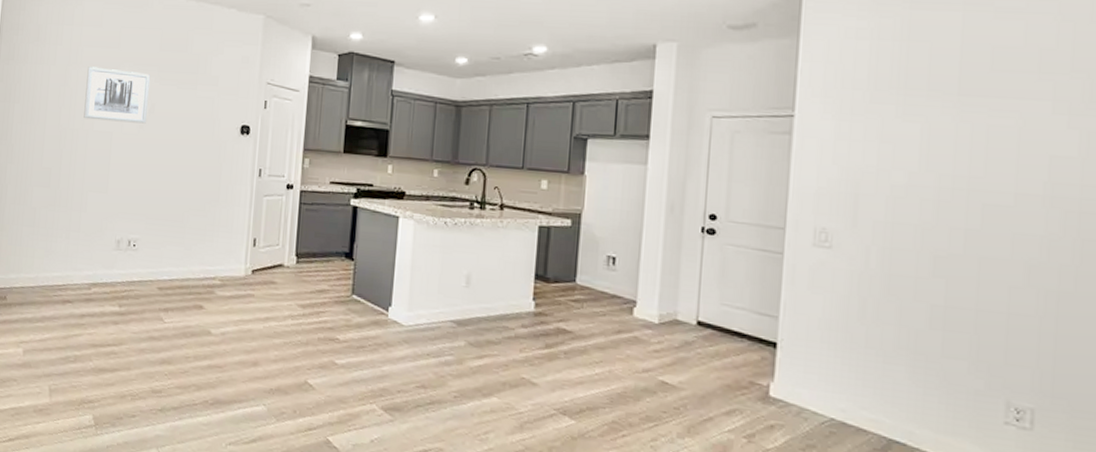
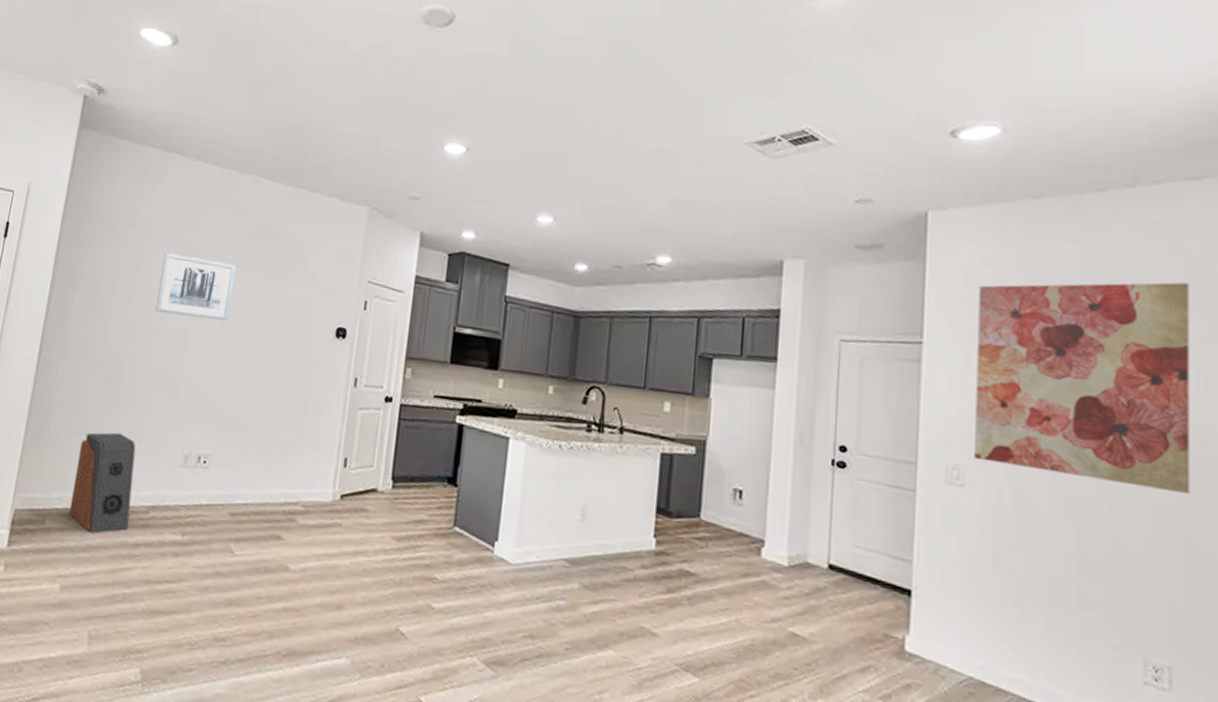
speaker: none [25,222,76,307] -> present [68,432,136,534]
wall art: none [843,44,1076,250] -> present [974,282,1190,495]

